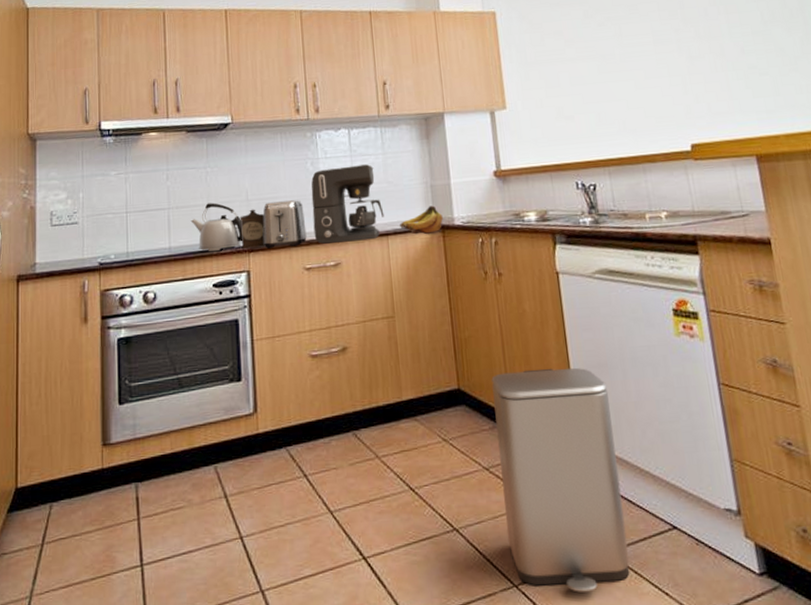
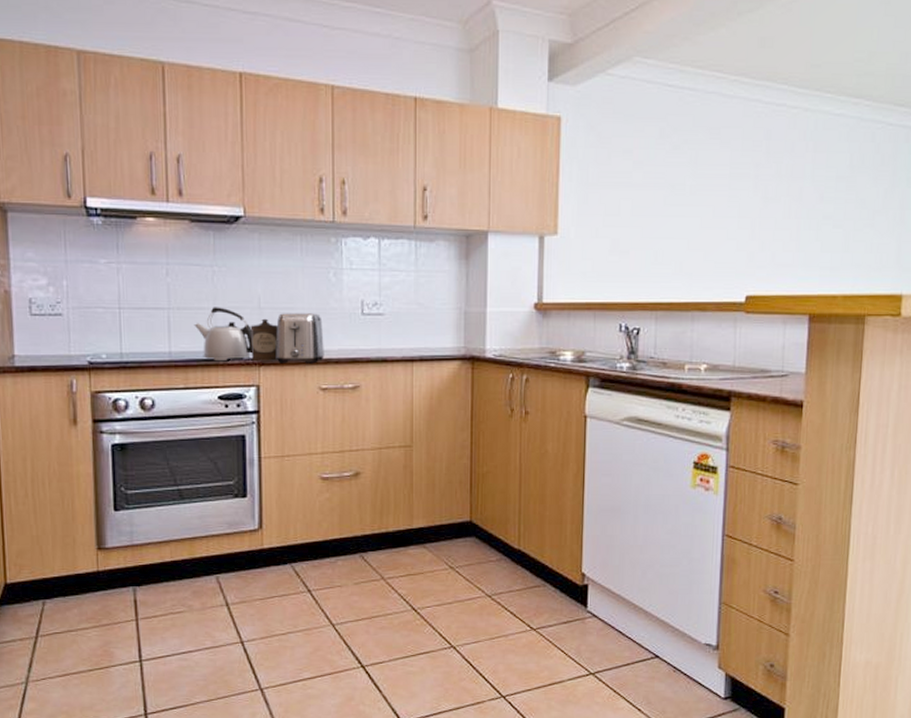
coffee maker: present [311,164,384,244] -> none [332,281,411,365]
fruit: present [400,205,443,235] -> none [427,334,474,365]
pedal bin: present [491,367,630,592] -> none [501,508,618,705]

